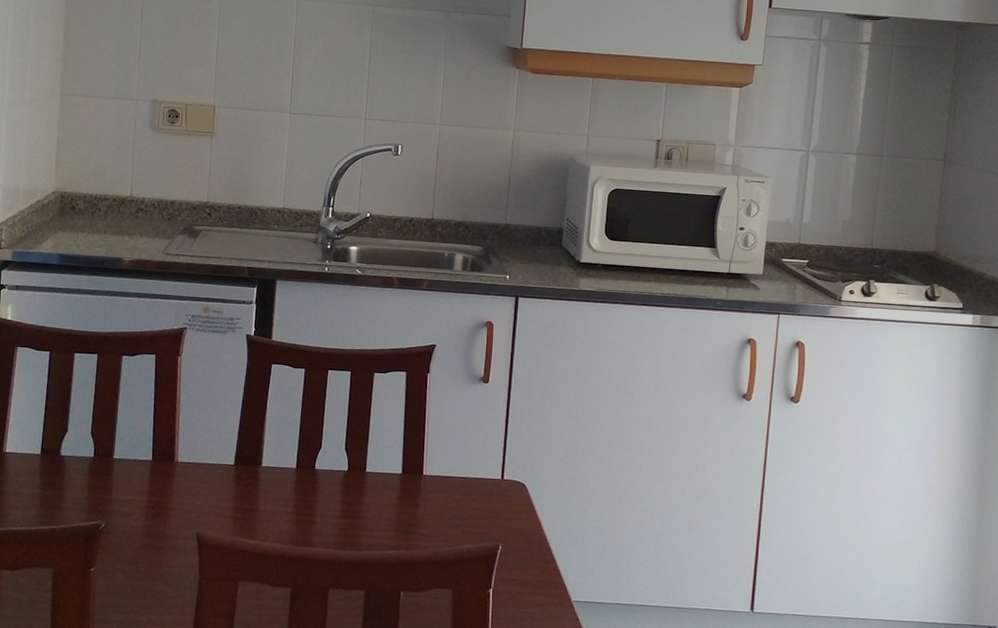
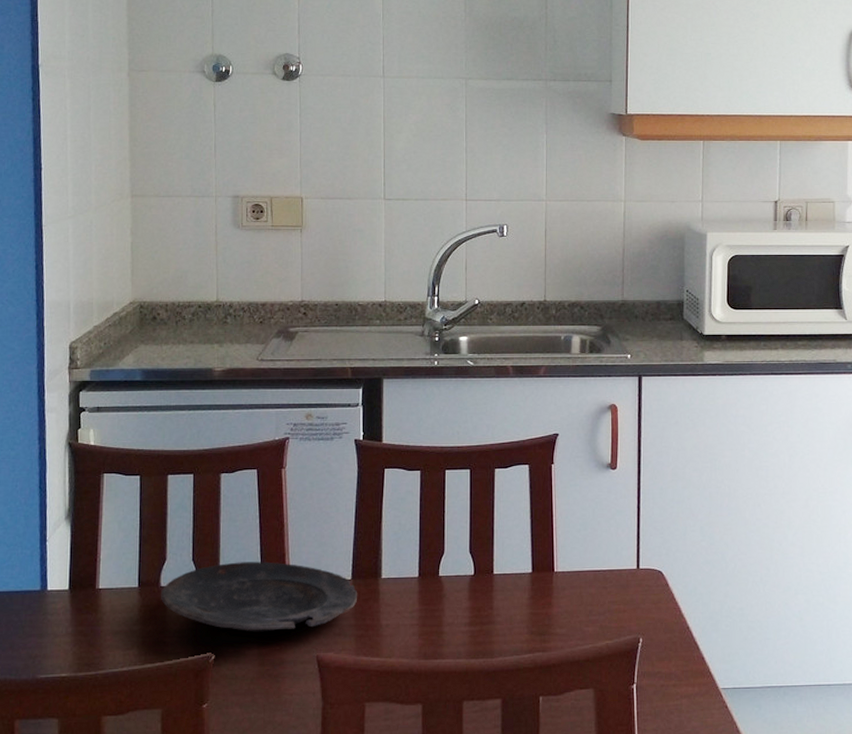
bowl: none [59,439,239,507] -> present [160,561,358,632]

